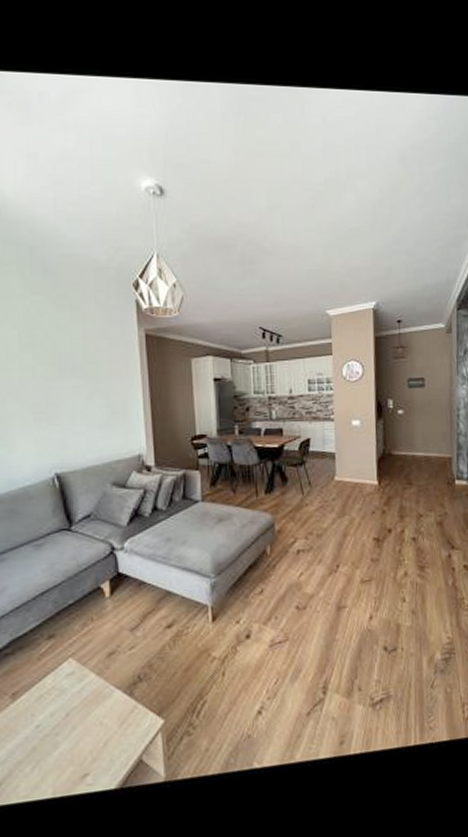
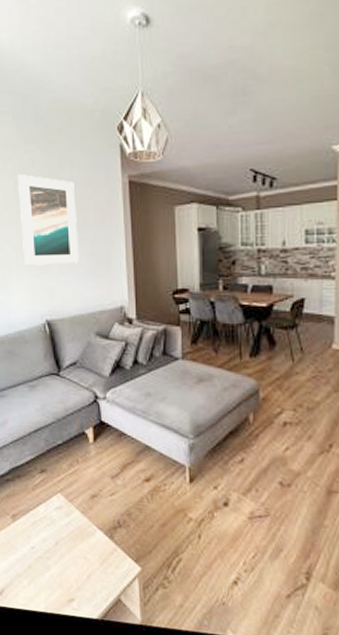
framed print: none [23,325,93,418] -> present [18,174,79,266]

